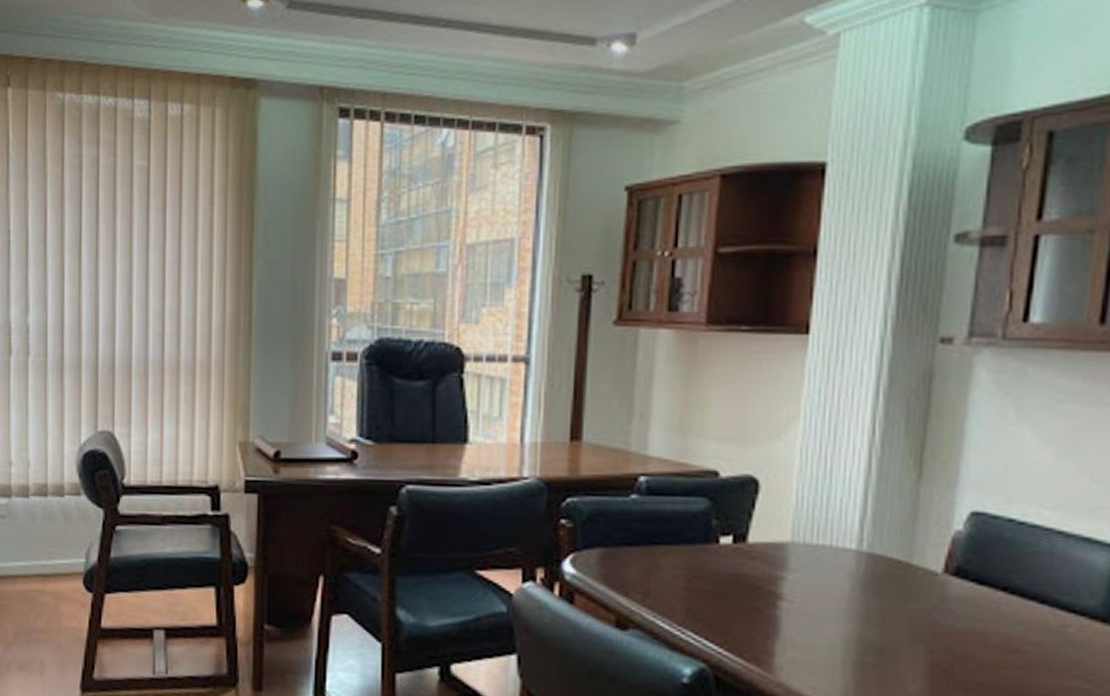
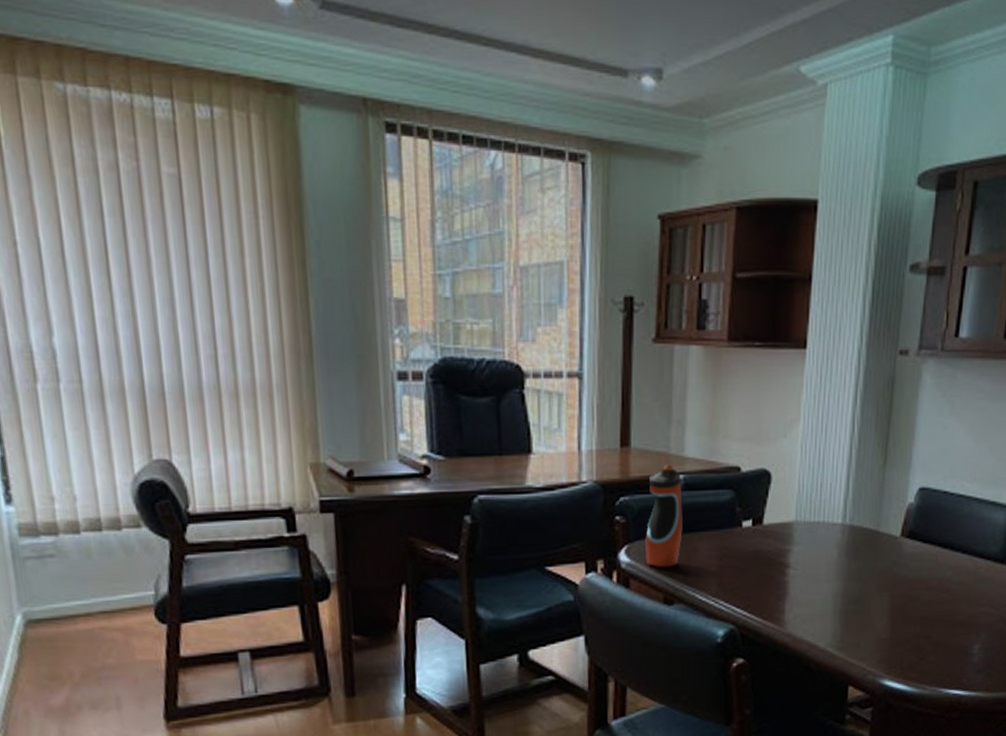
water bottle: none [595,463,643,585] -> present [645,464,683,568]

